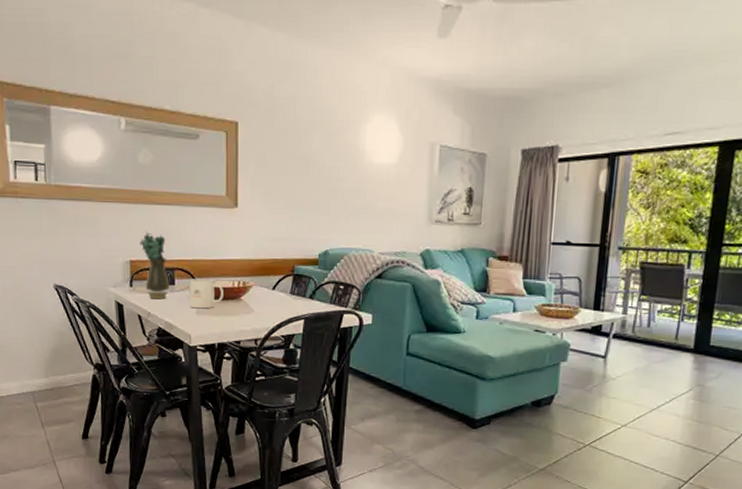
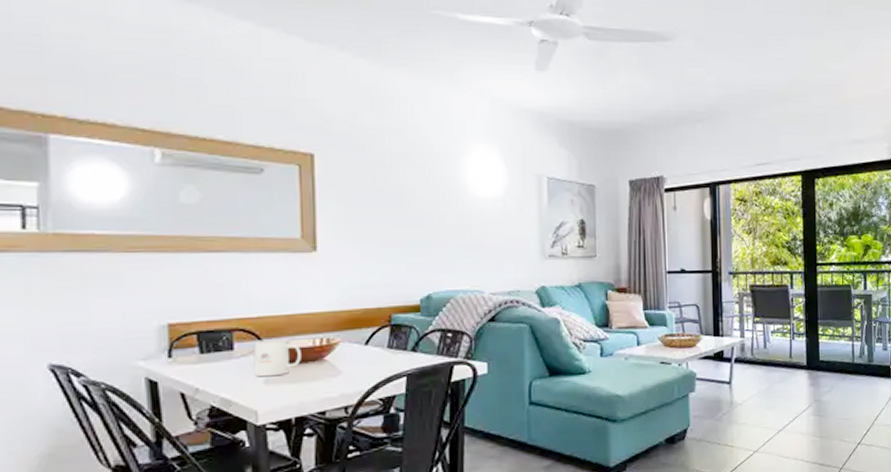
vase: present [140,230,169,300] -> none [183,285,226,371]

